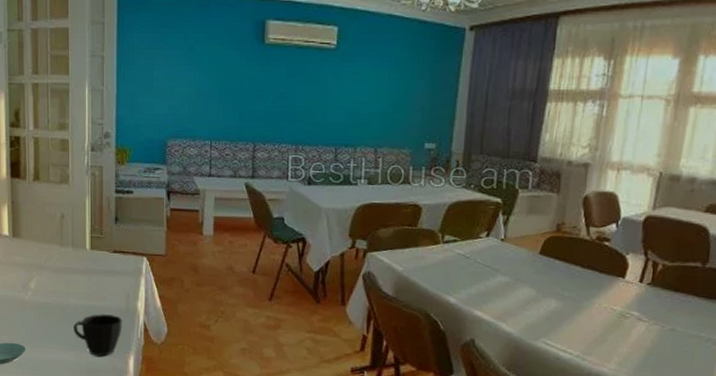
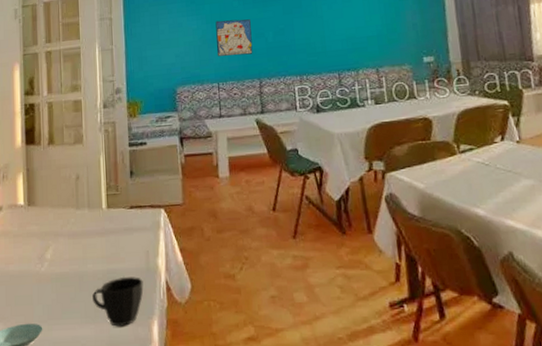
wall art: none [212,75,251,116] -> present [215,19,253,57]

